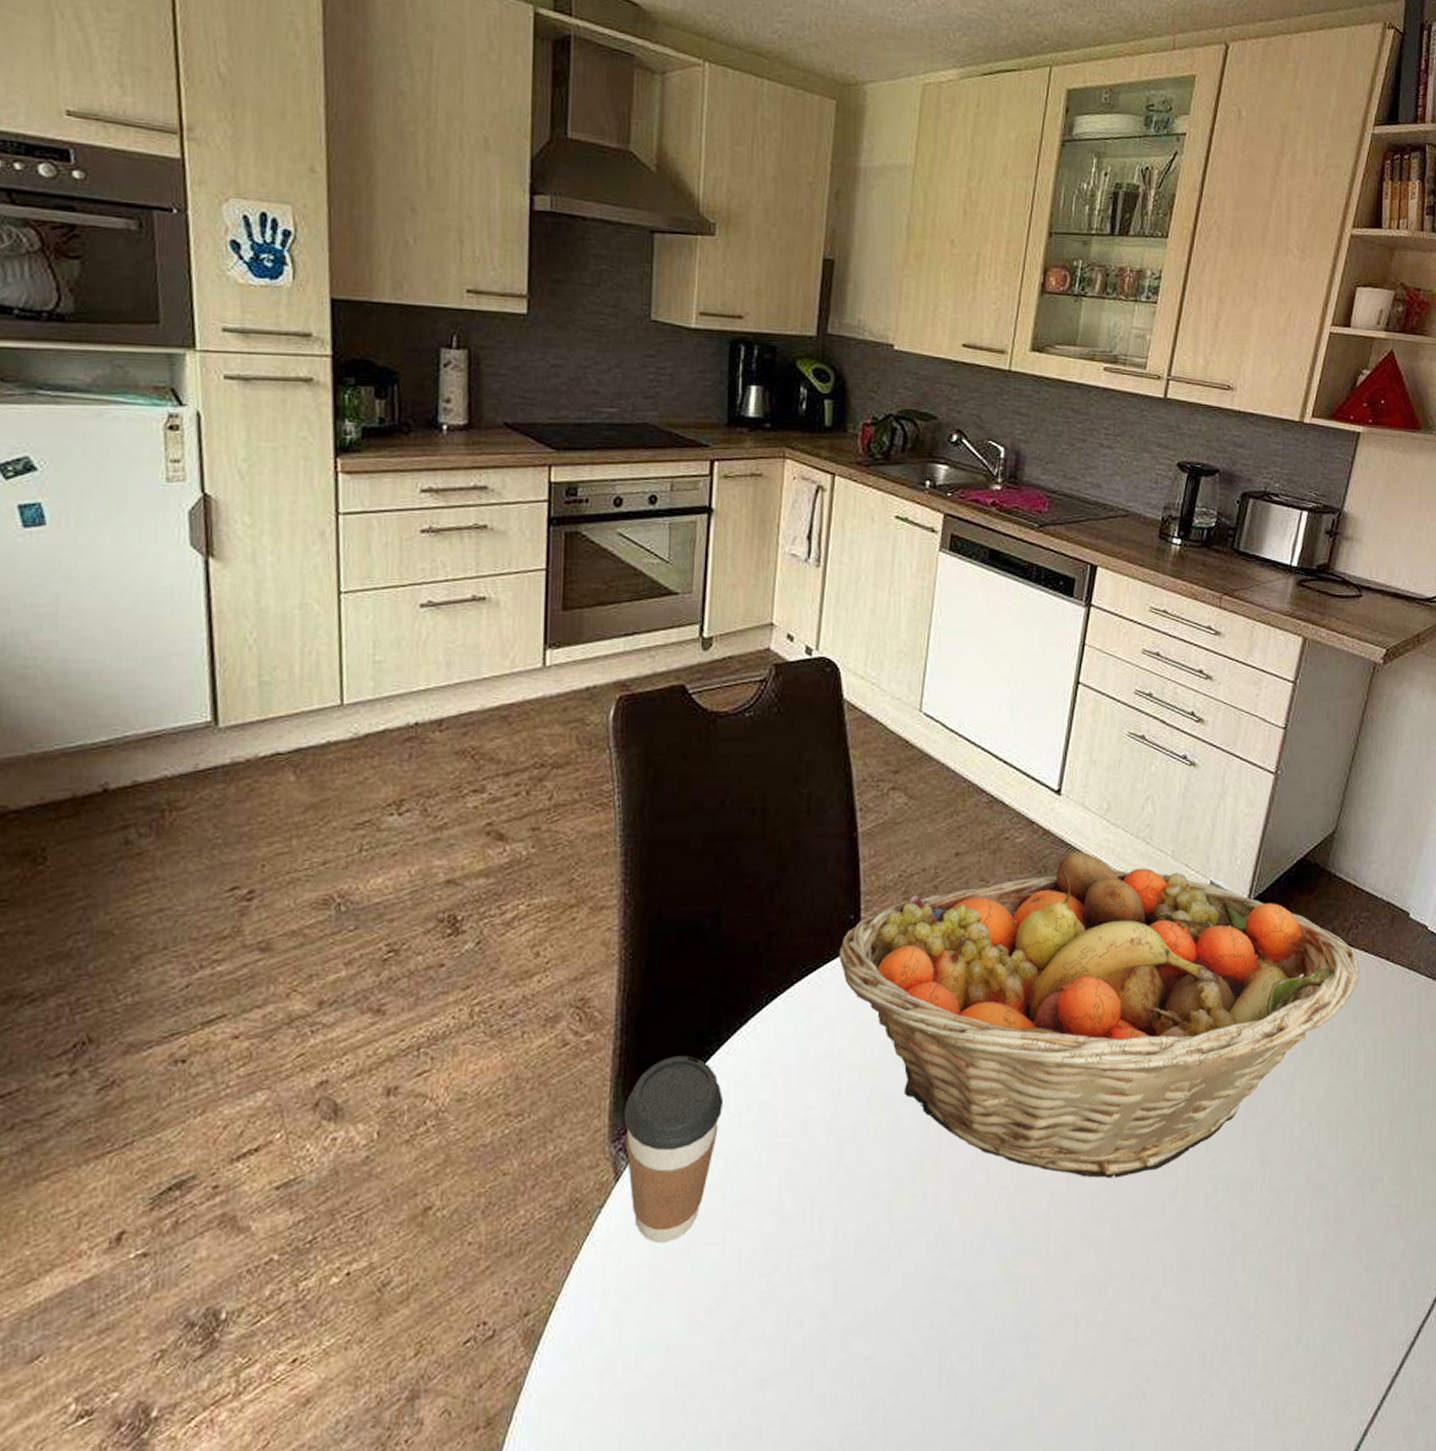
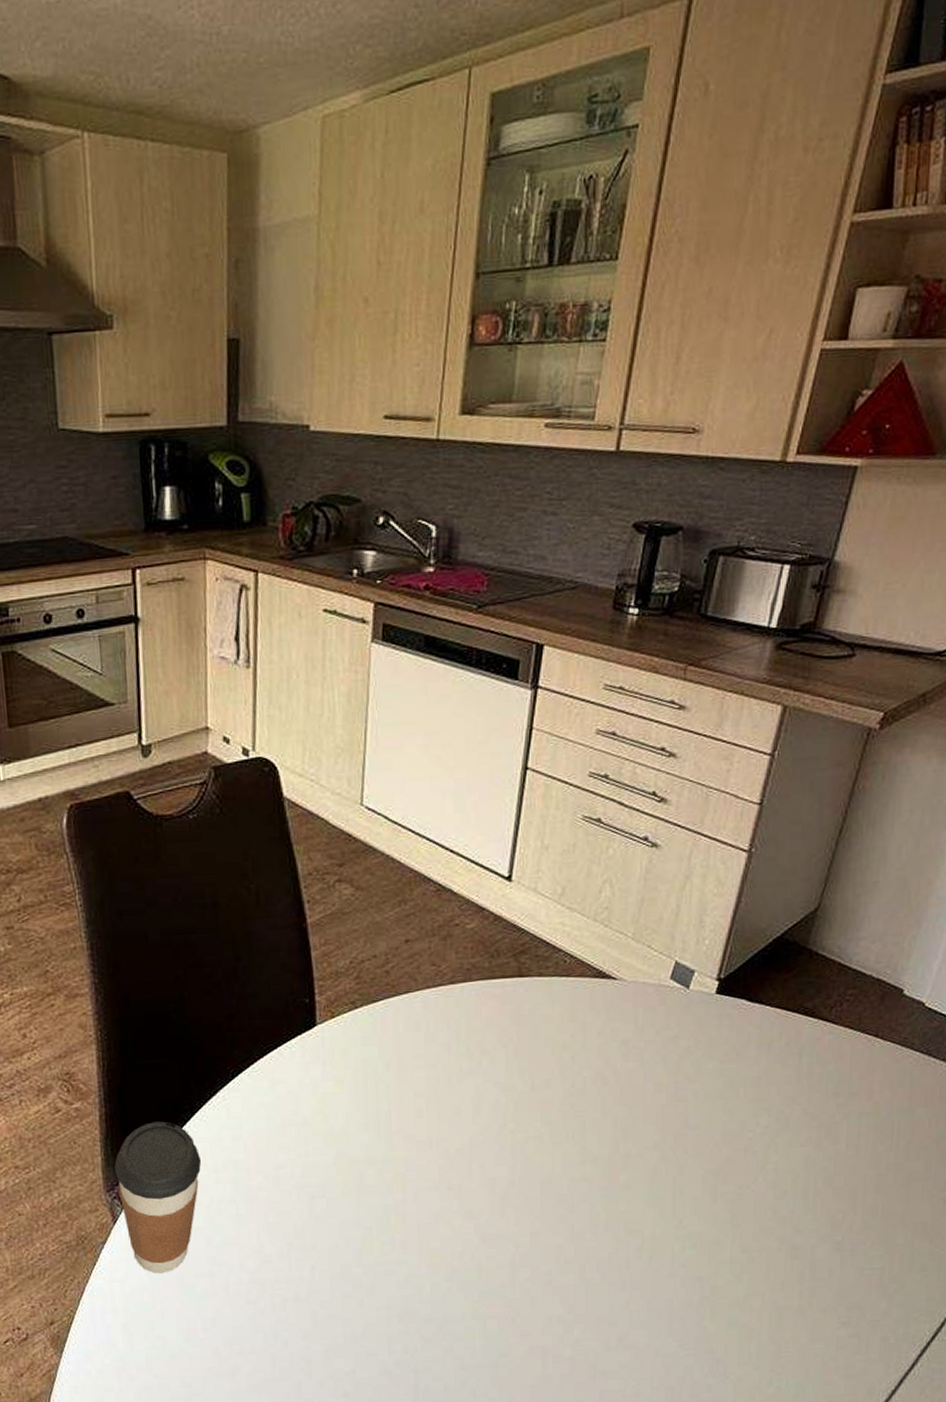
fruit basket: present [839,851,1360,1179] -> none [297,935,844,1235]

